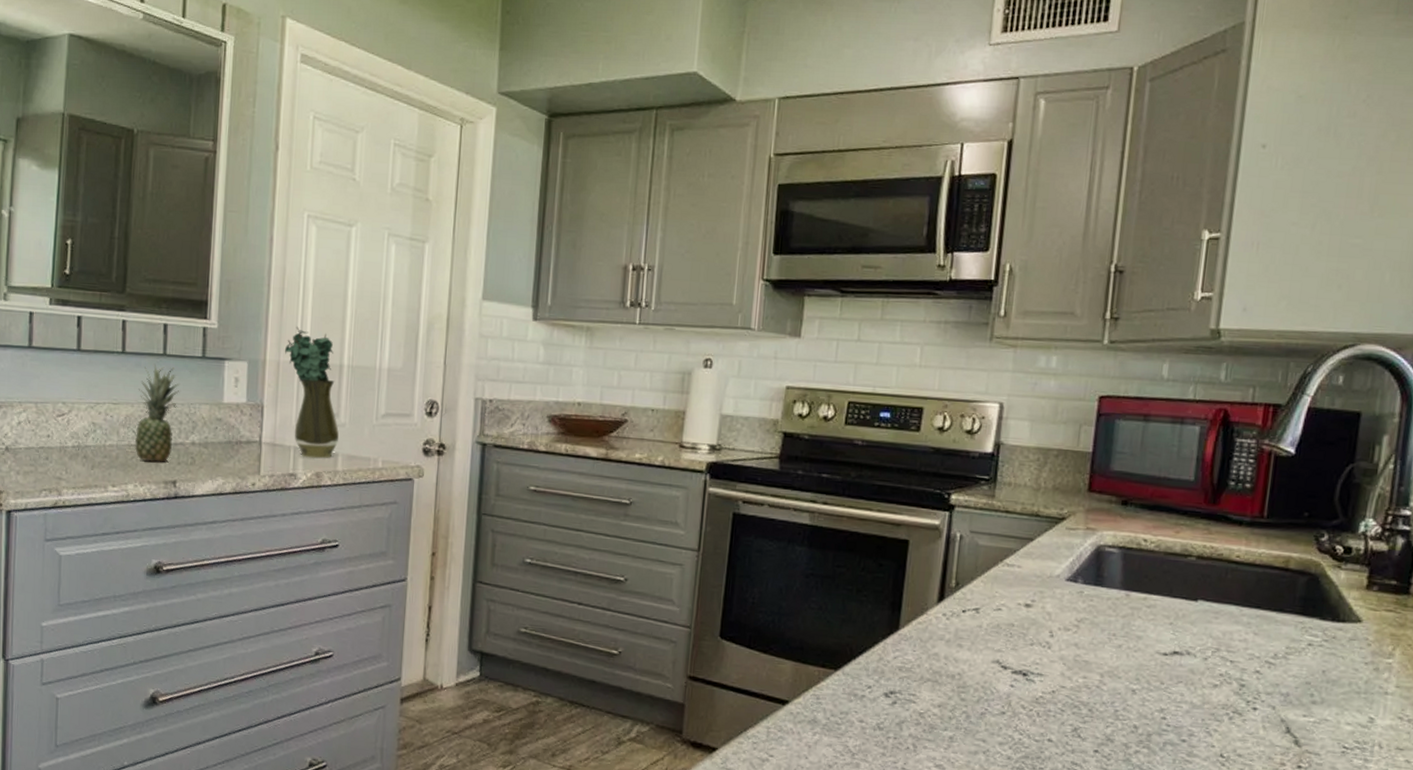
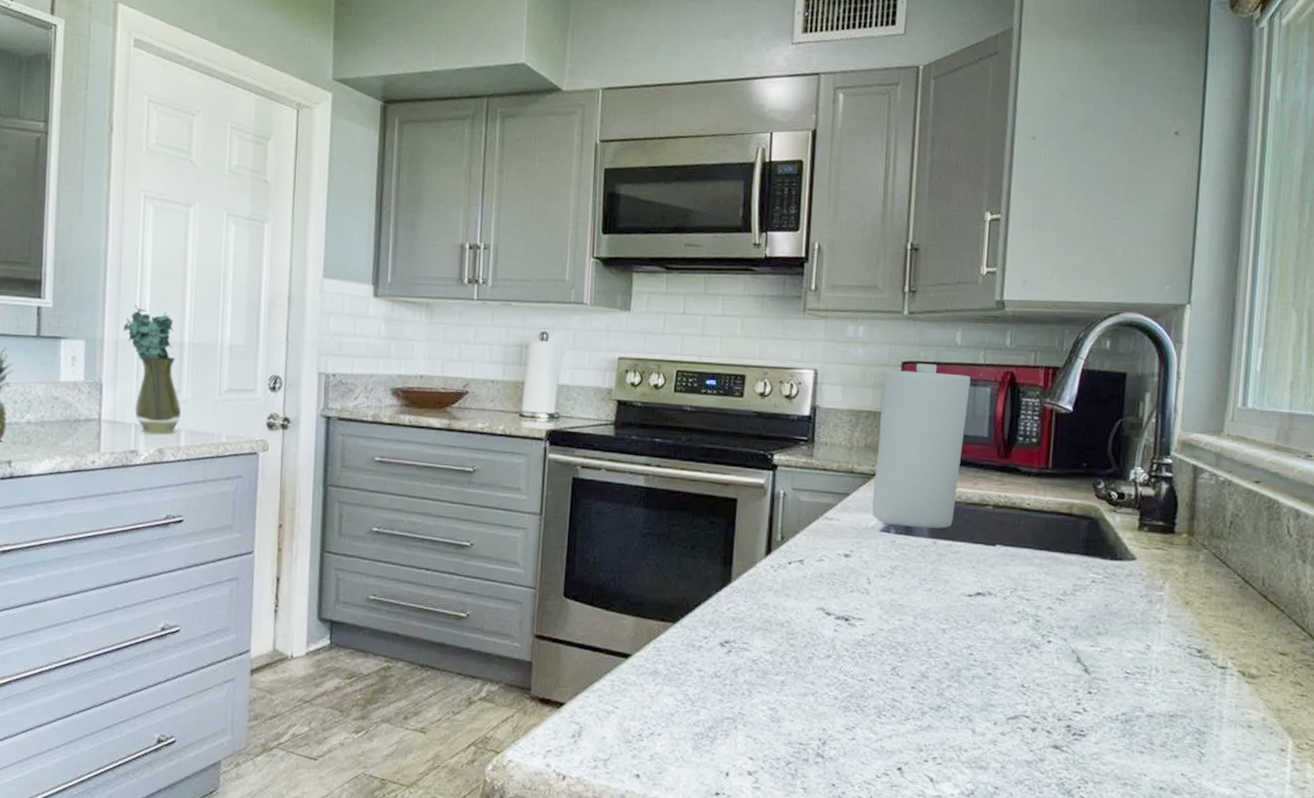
paper towel holder: none [1058,397,1178,580] -> present [872,363,971,529]

